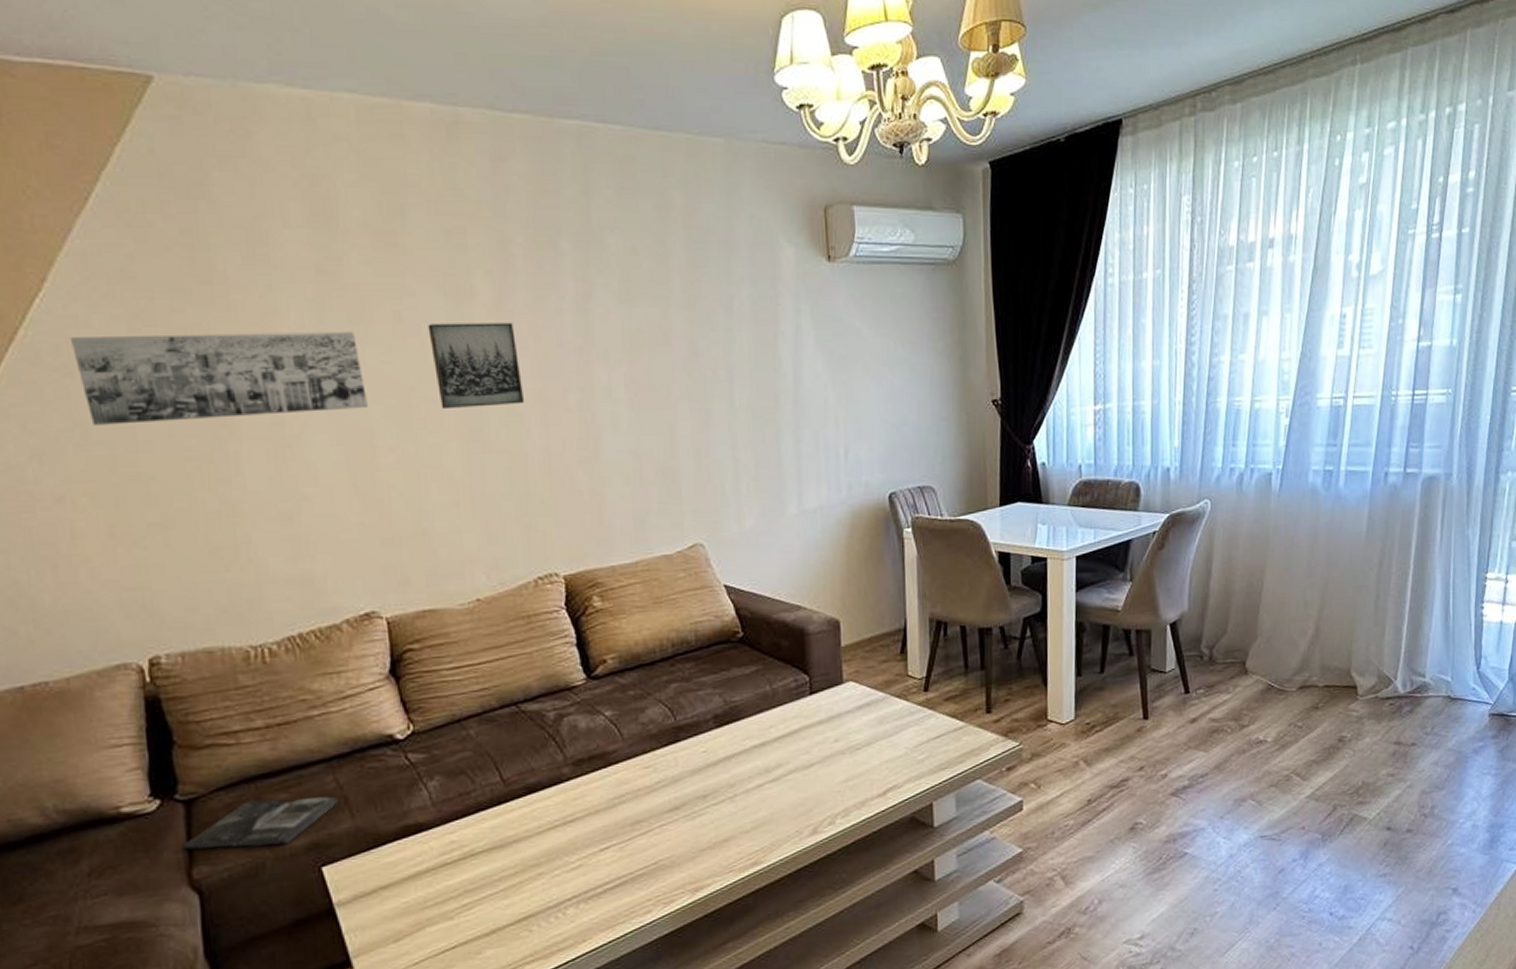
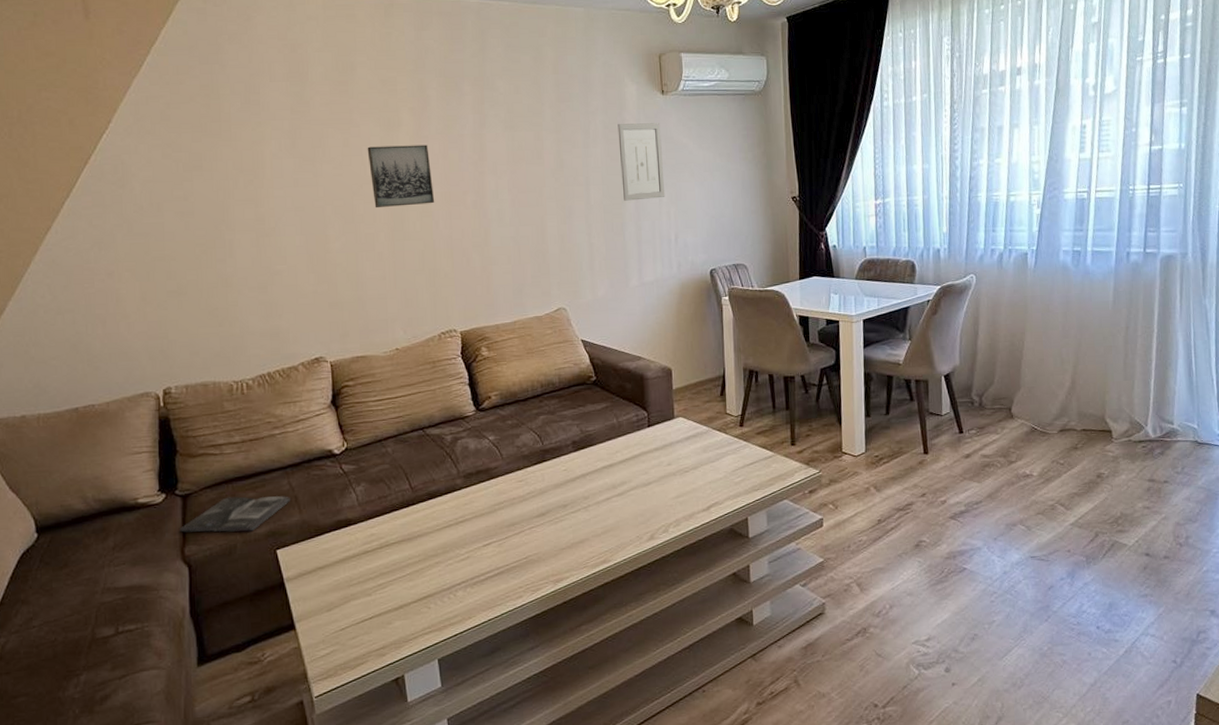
wall art: present [69,331,368,425] -> none [124,153,323,222]
wall art: none [770,299,832,403] -> present [618,123,665,201]

